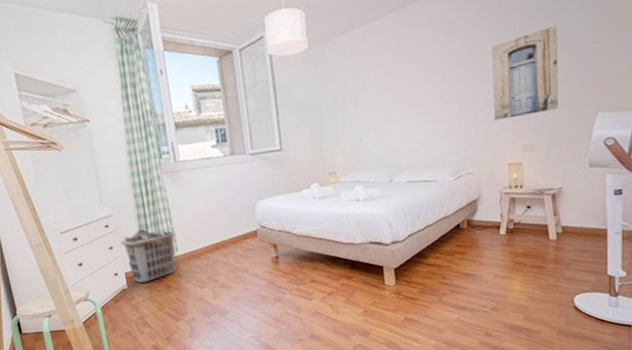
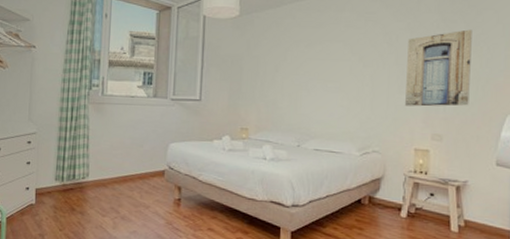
clothes hamper: present [120,229,177,283] -> none [37,151,90,202]

